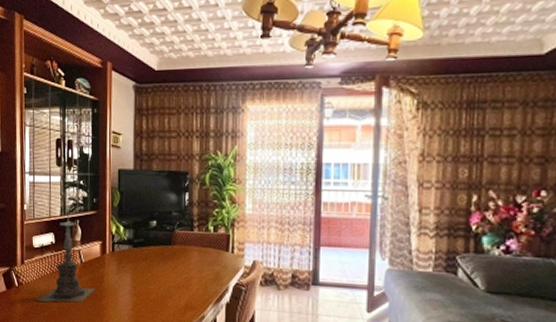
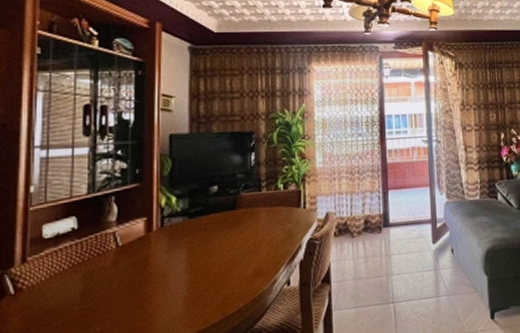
candle holder: present [36,211,96,303] -> none [44,187,139,309]

